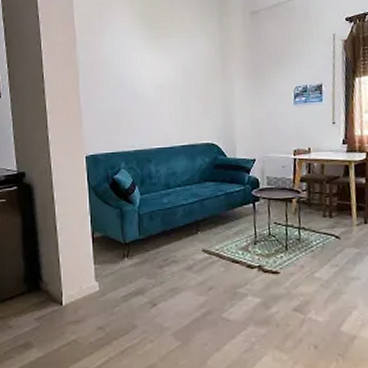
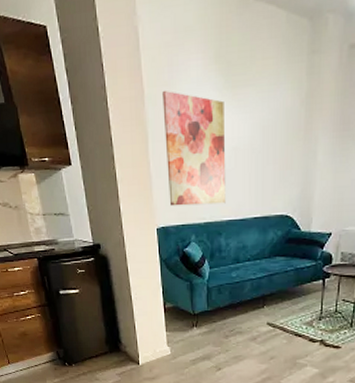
wall art: none [93,38,154,136] -> present [162,90,226,207]

